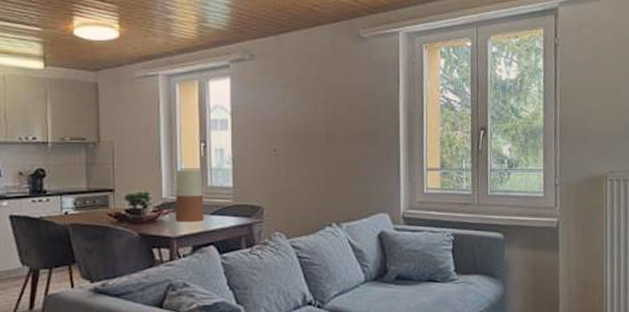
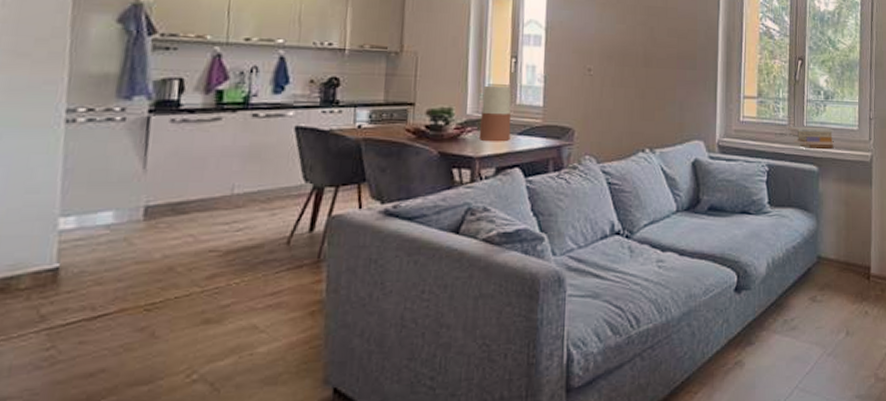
books: none [472,195,519,218] -> present [788,126,834,150]

